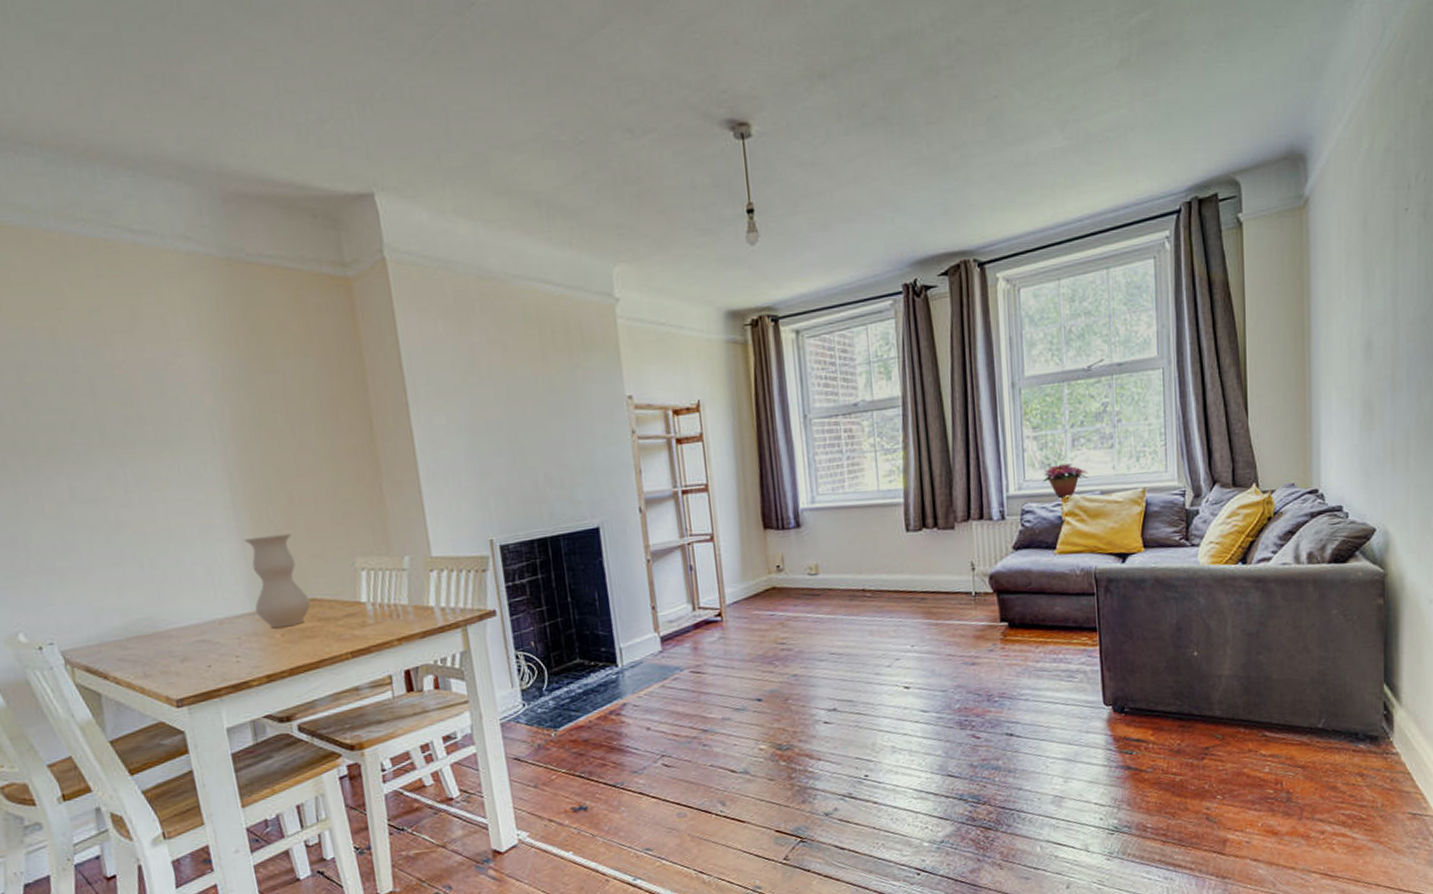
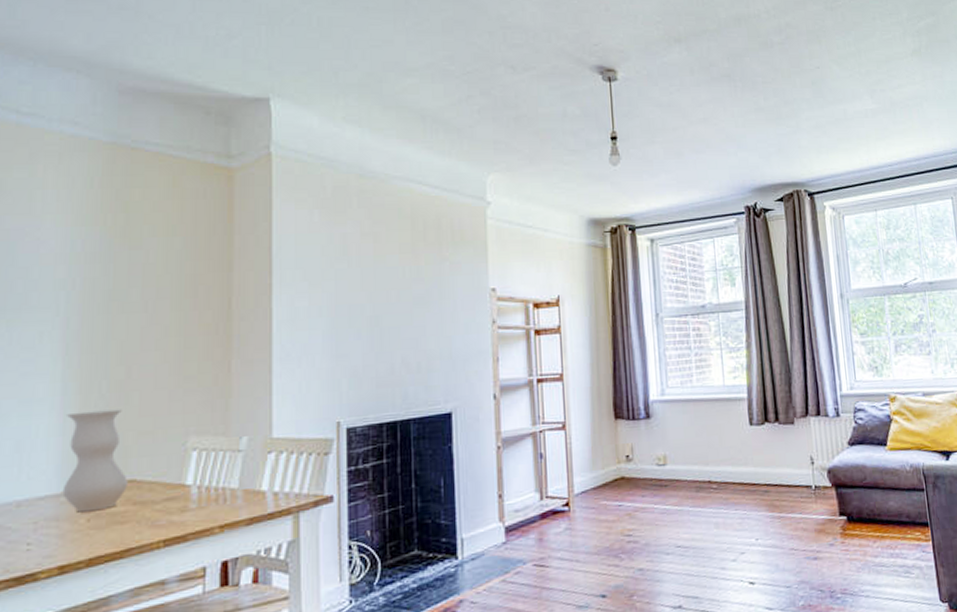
flower arrangement: present [1043,463,1089,498] -> none [872,367,911,398]

